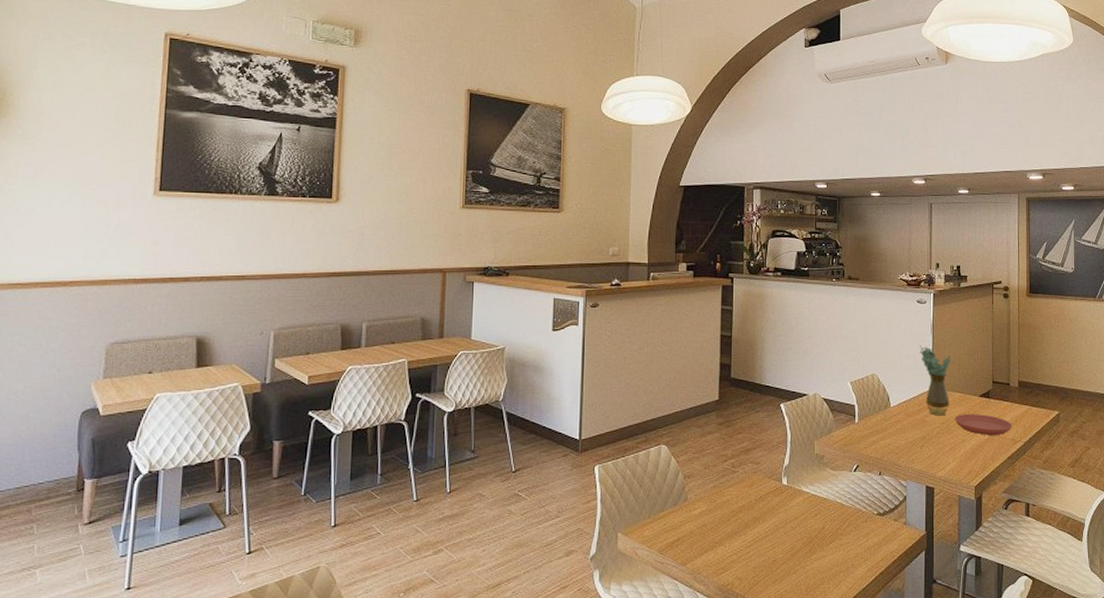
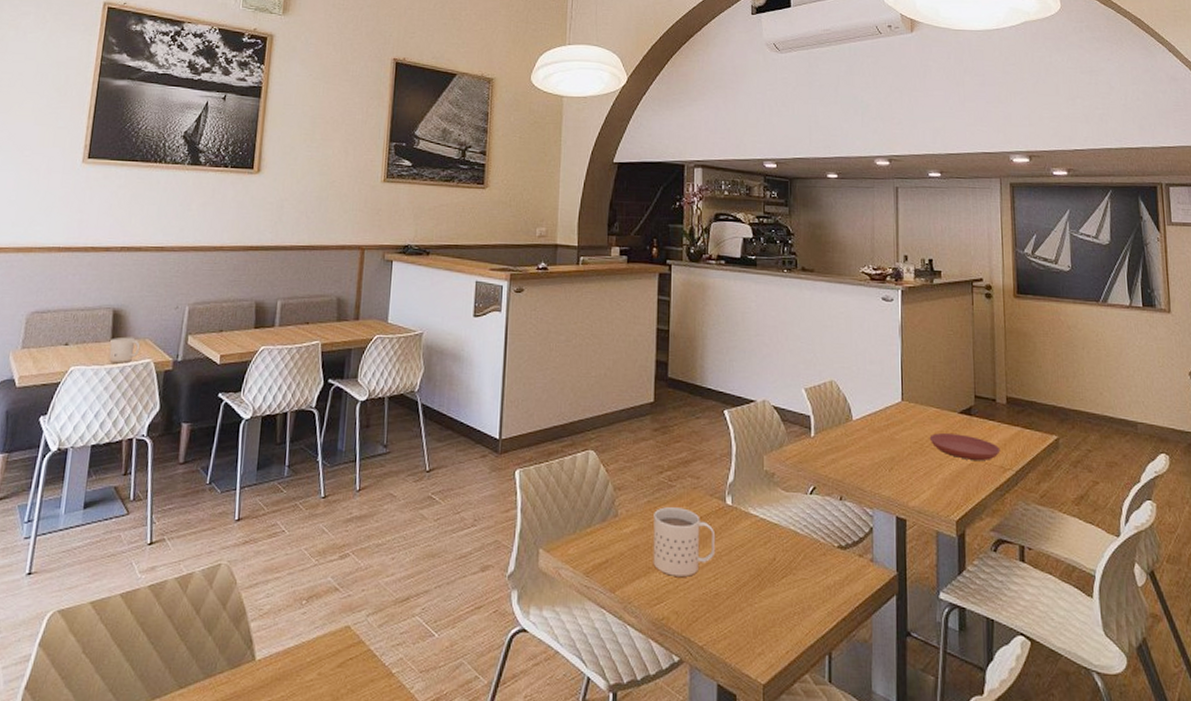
mug: none [194,363,227,389] -> present [108,337,141,364]
mug: none [719,490,773,548] -> present [653,507,716,577]
vase: present [919,345,951,416] -> none [885,349,924,434]

